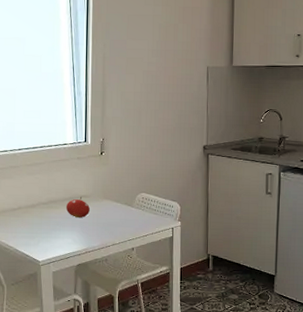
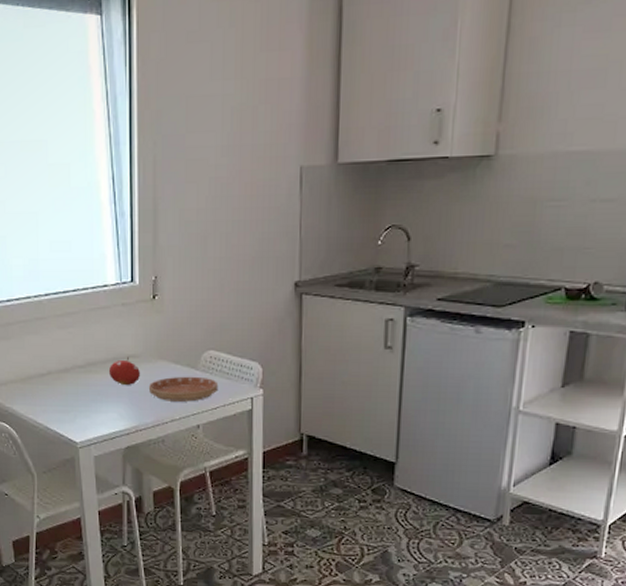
saucer: none [96,211,148,231] -> present [148,376,219,402]

